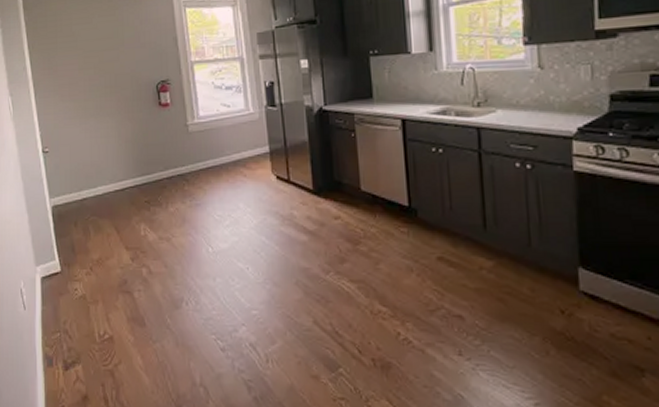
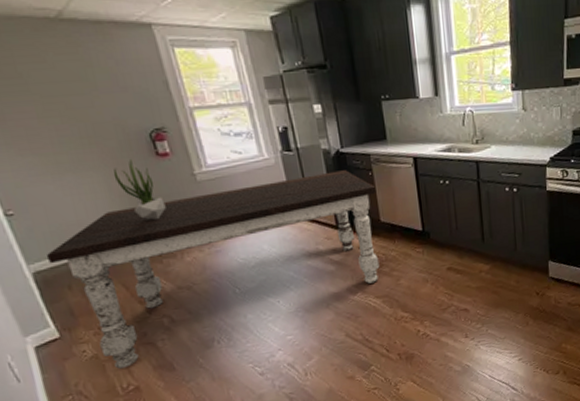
dining table: none [64,129,358,314] -> present [46,170,380,369]
potted plant: none [124,107,160,168] -> present [113,158,166,221]

